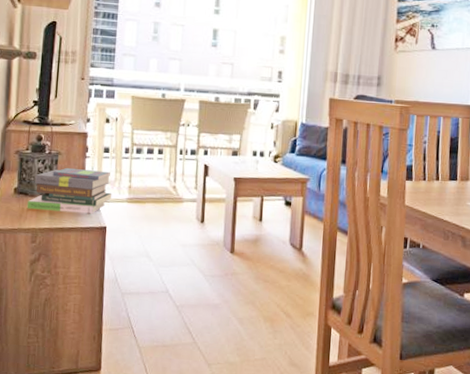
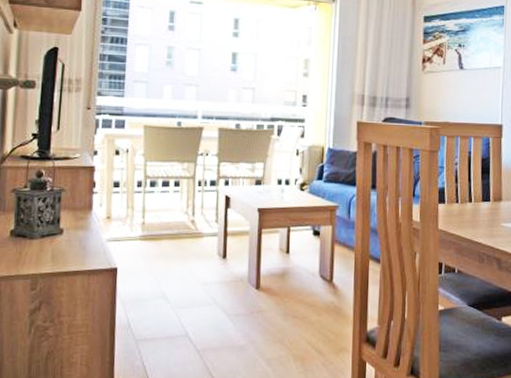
books: present [27,167,112,214] -> none [25,205,123,255]

